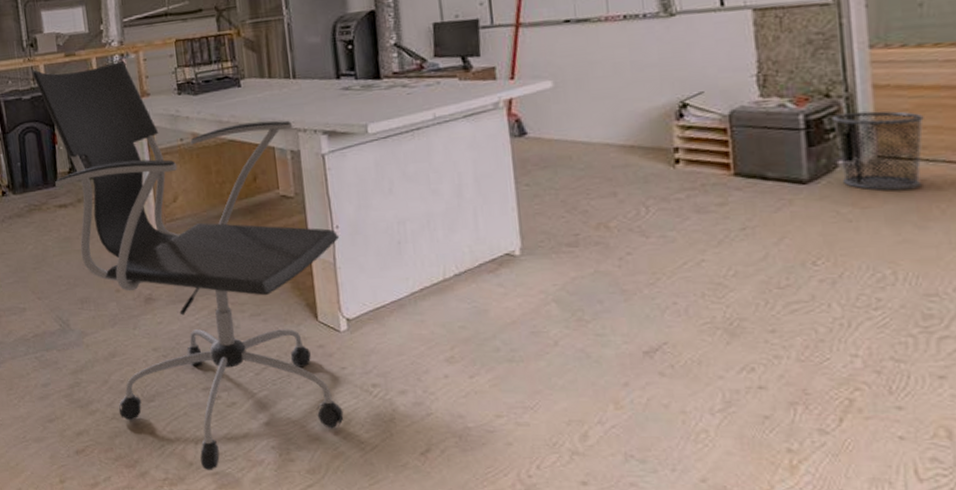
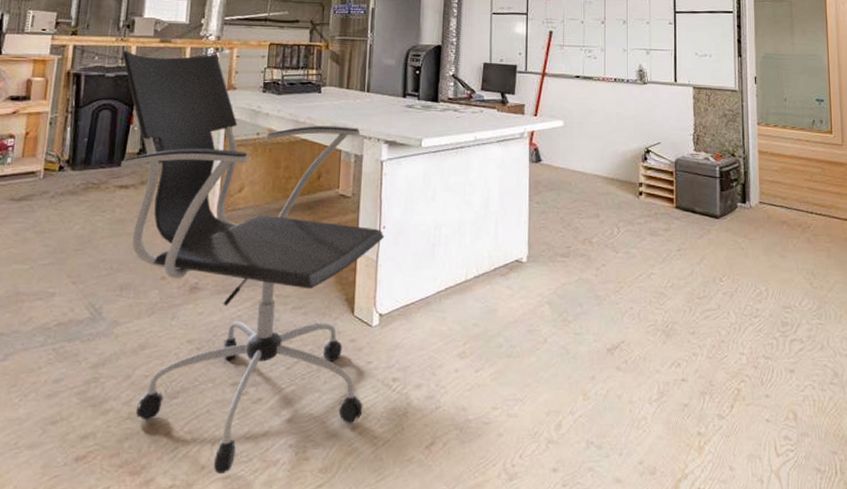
waste bin: present [832,111,924,191] -> none [735,169,785,228]

